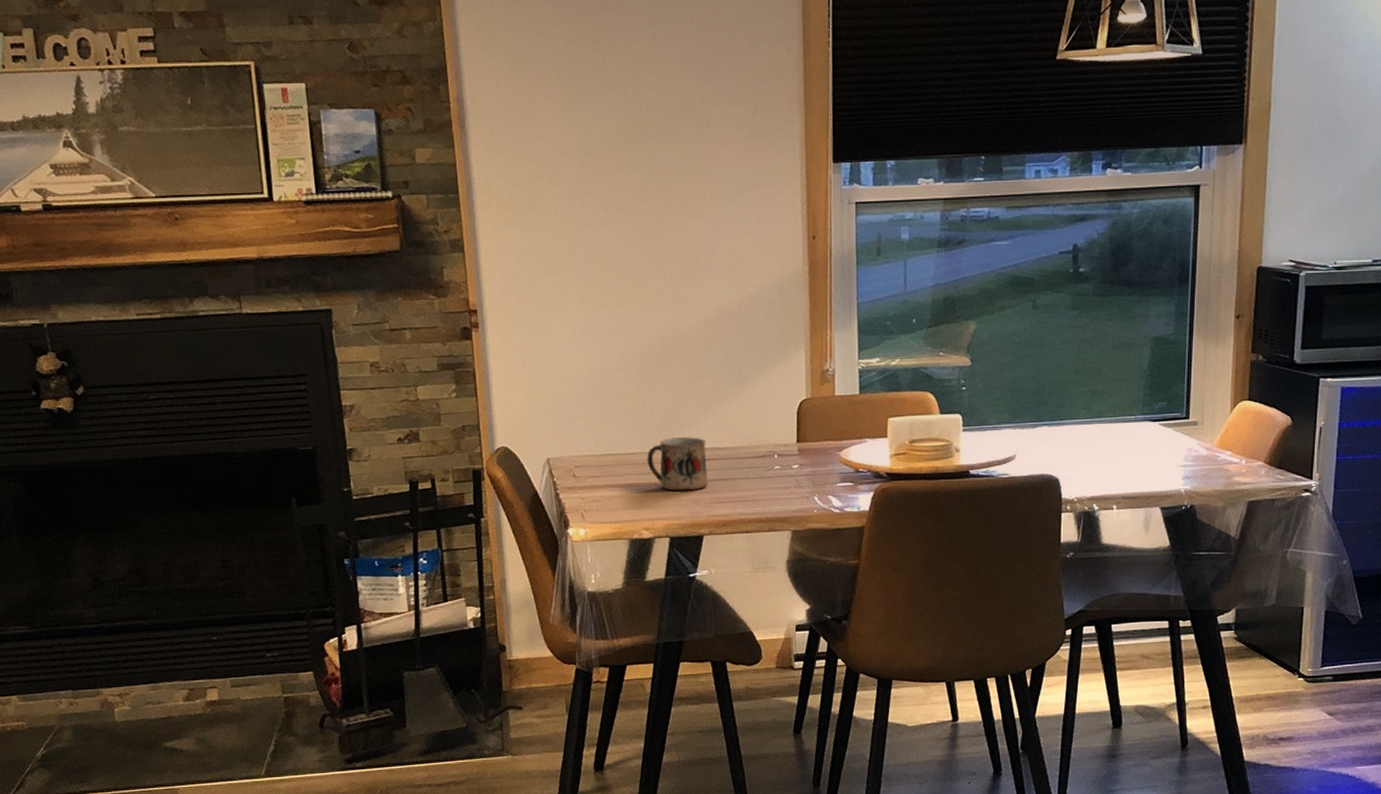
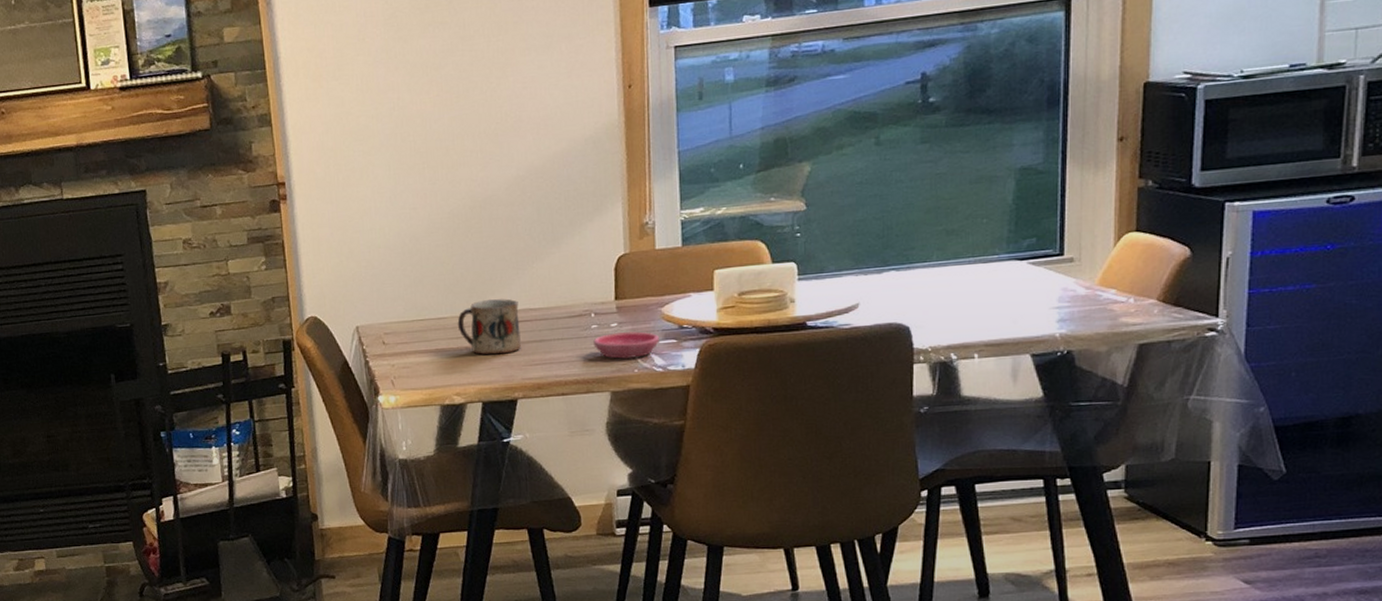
saucer: none [776,474,837,499] -> present [593,331,659,359]

